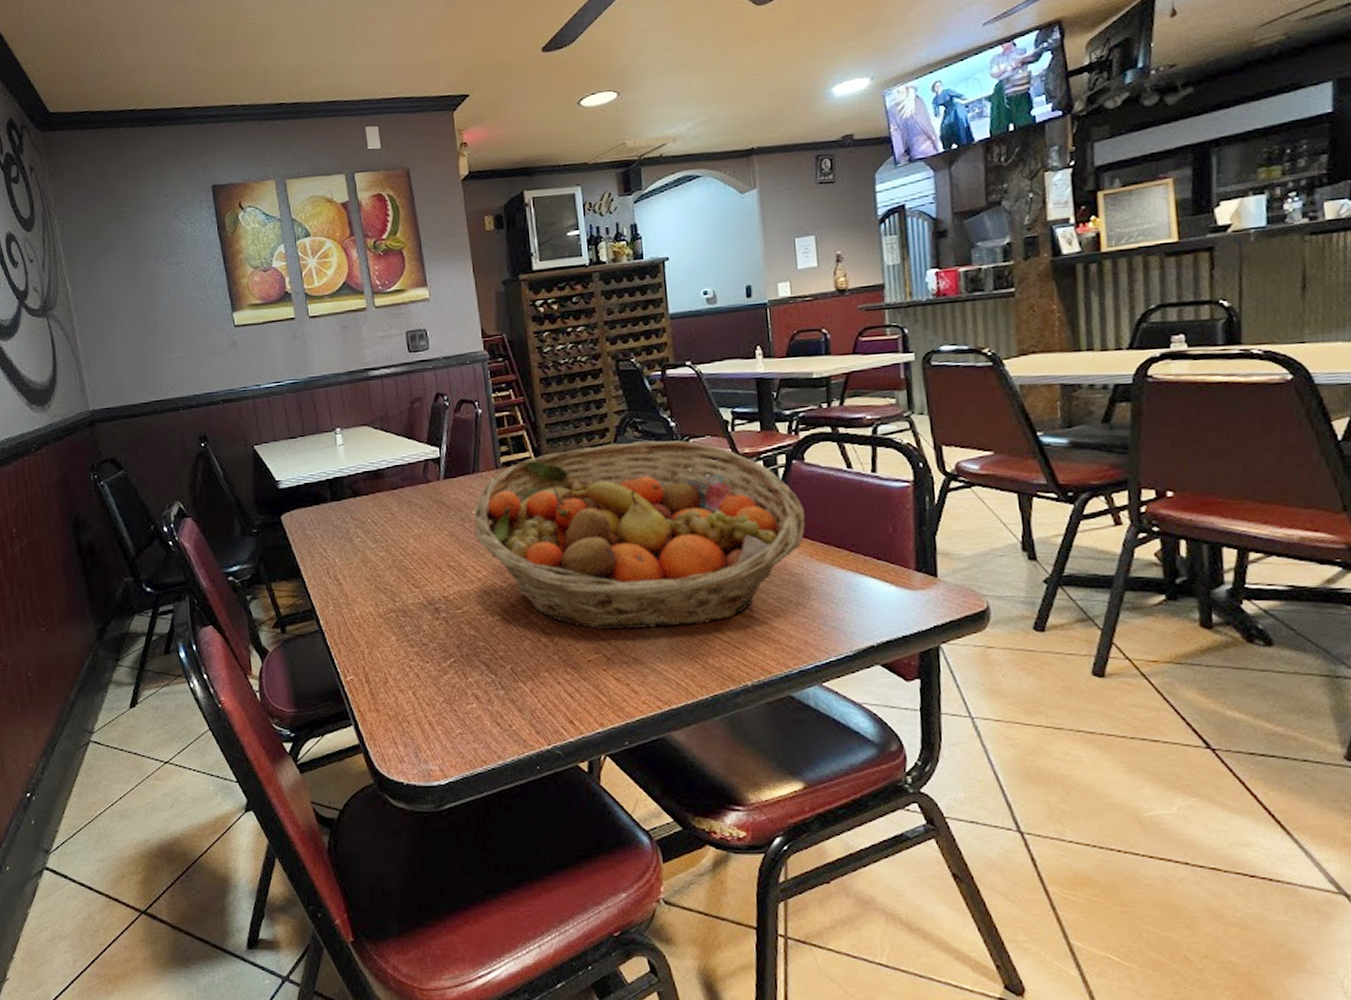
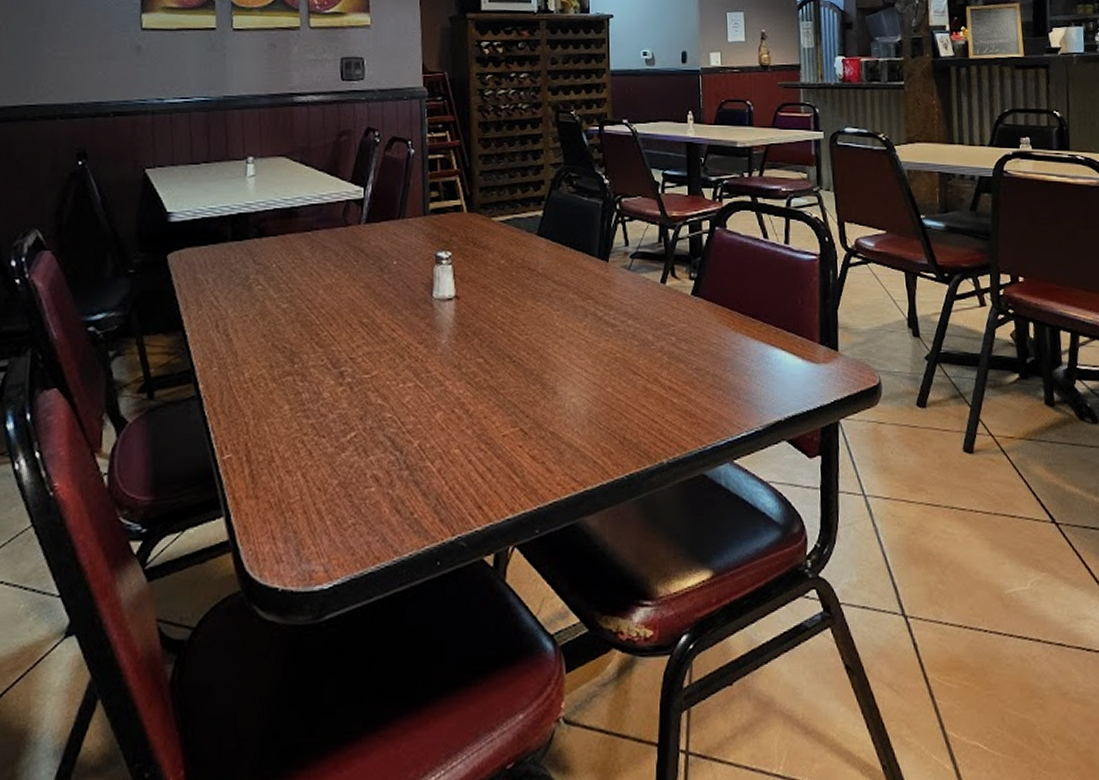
fruit basket: present [473,440,806,631] -> none [393,197,725,401]

